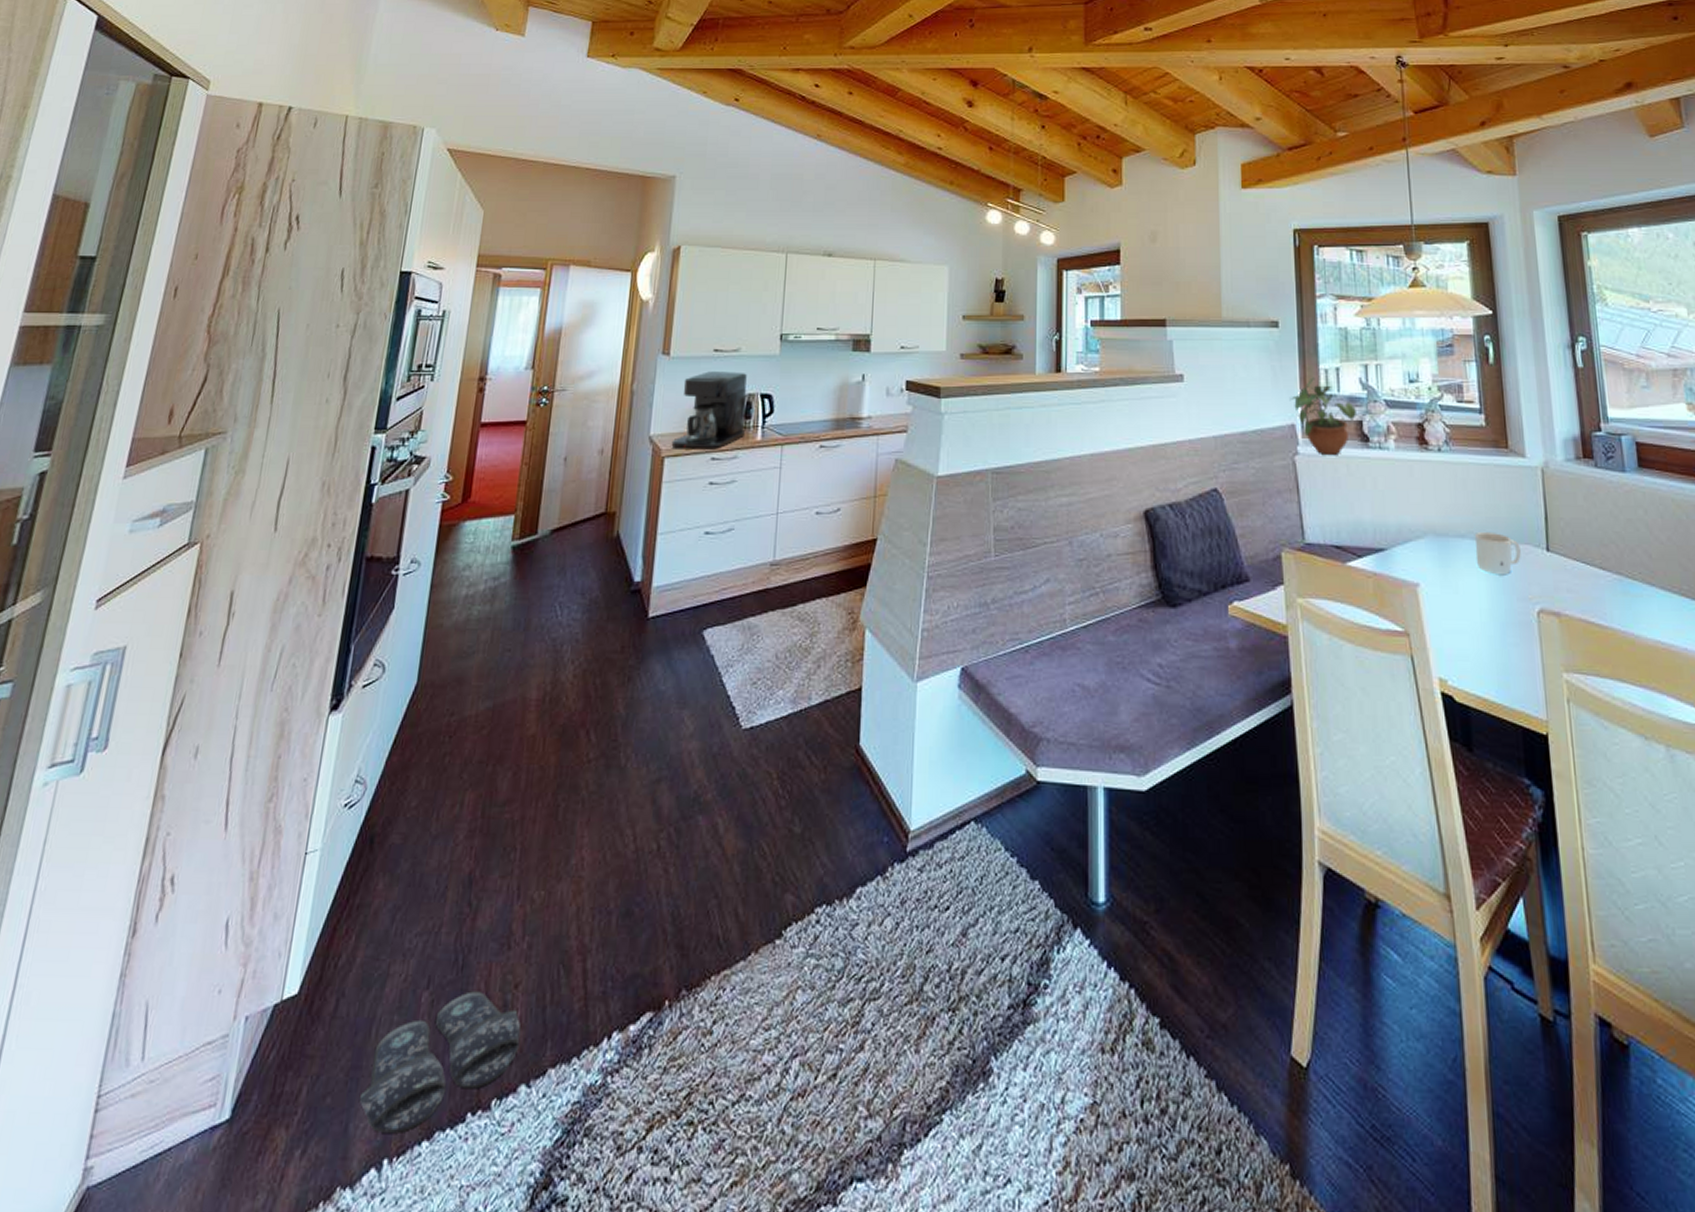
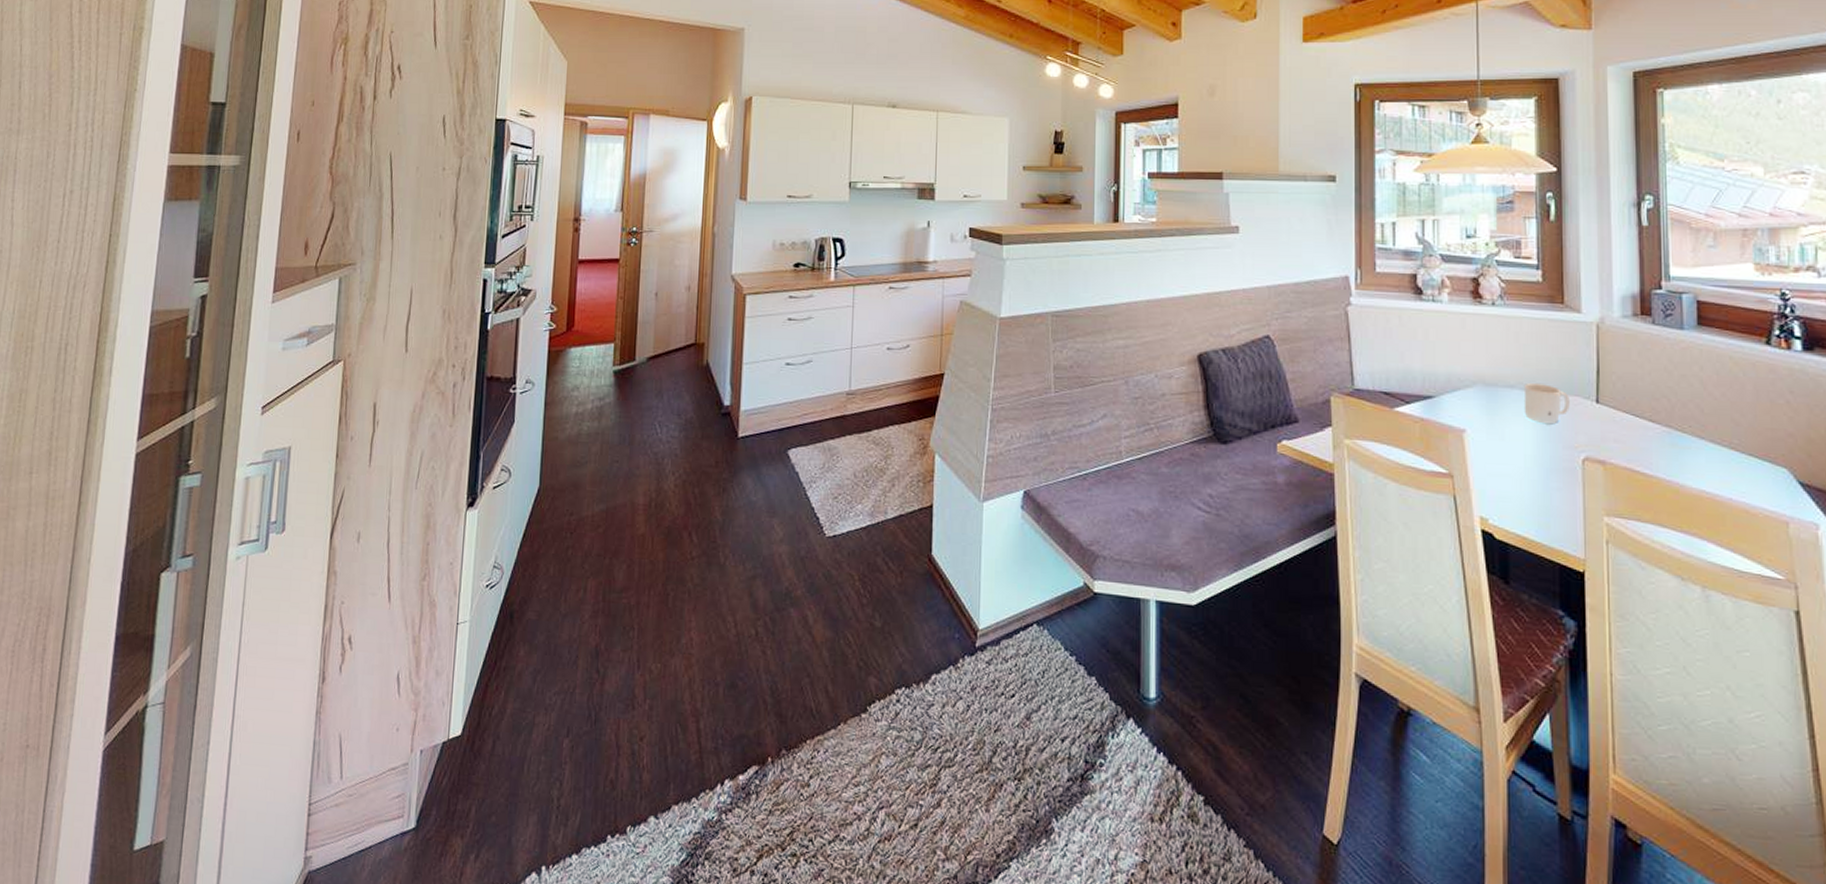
slippers: present [359,991,521,1133] -> none [518,741,648,847]
coffee maker: present [671,371,747,451] -> none [752,216,820,290]
potted plant: present [1291,377,1356,454] -> none [1345,231,1411,306]

